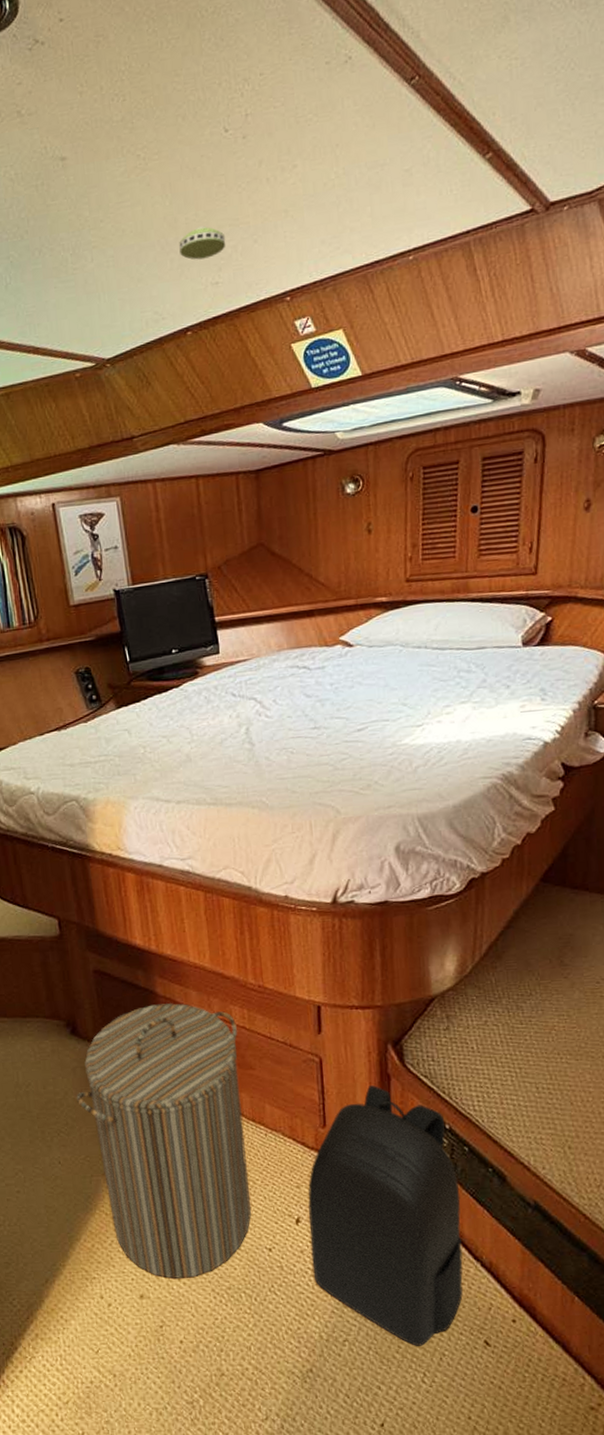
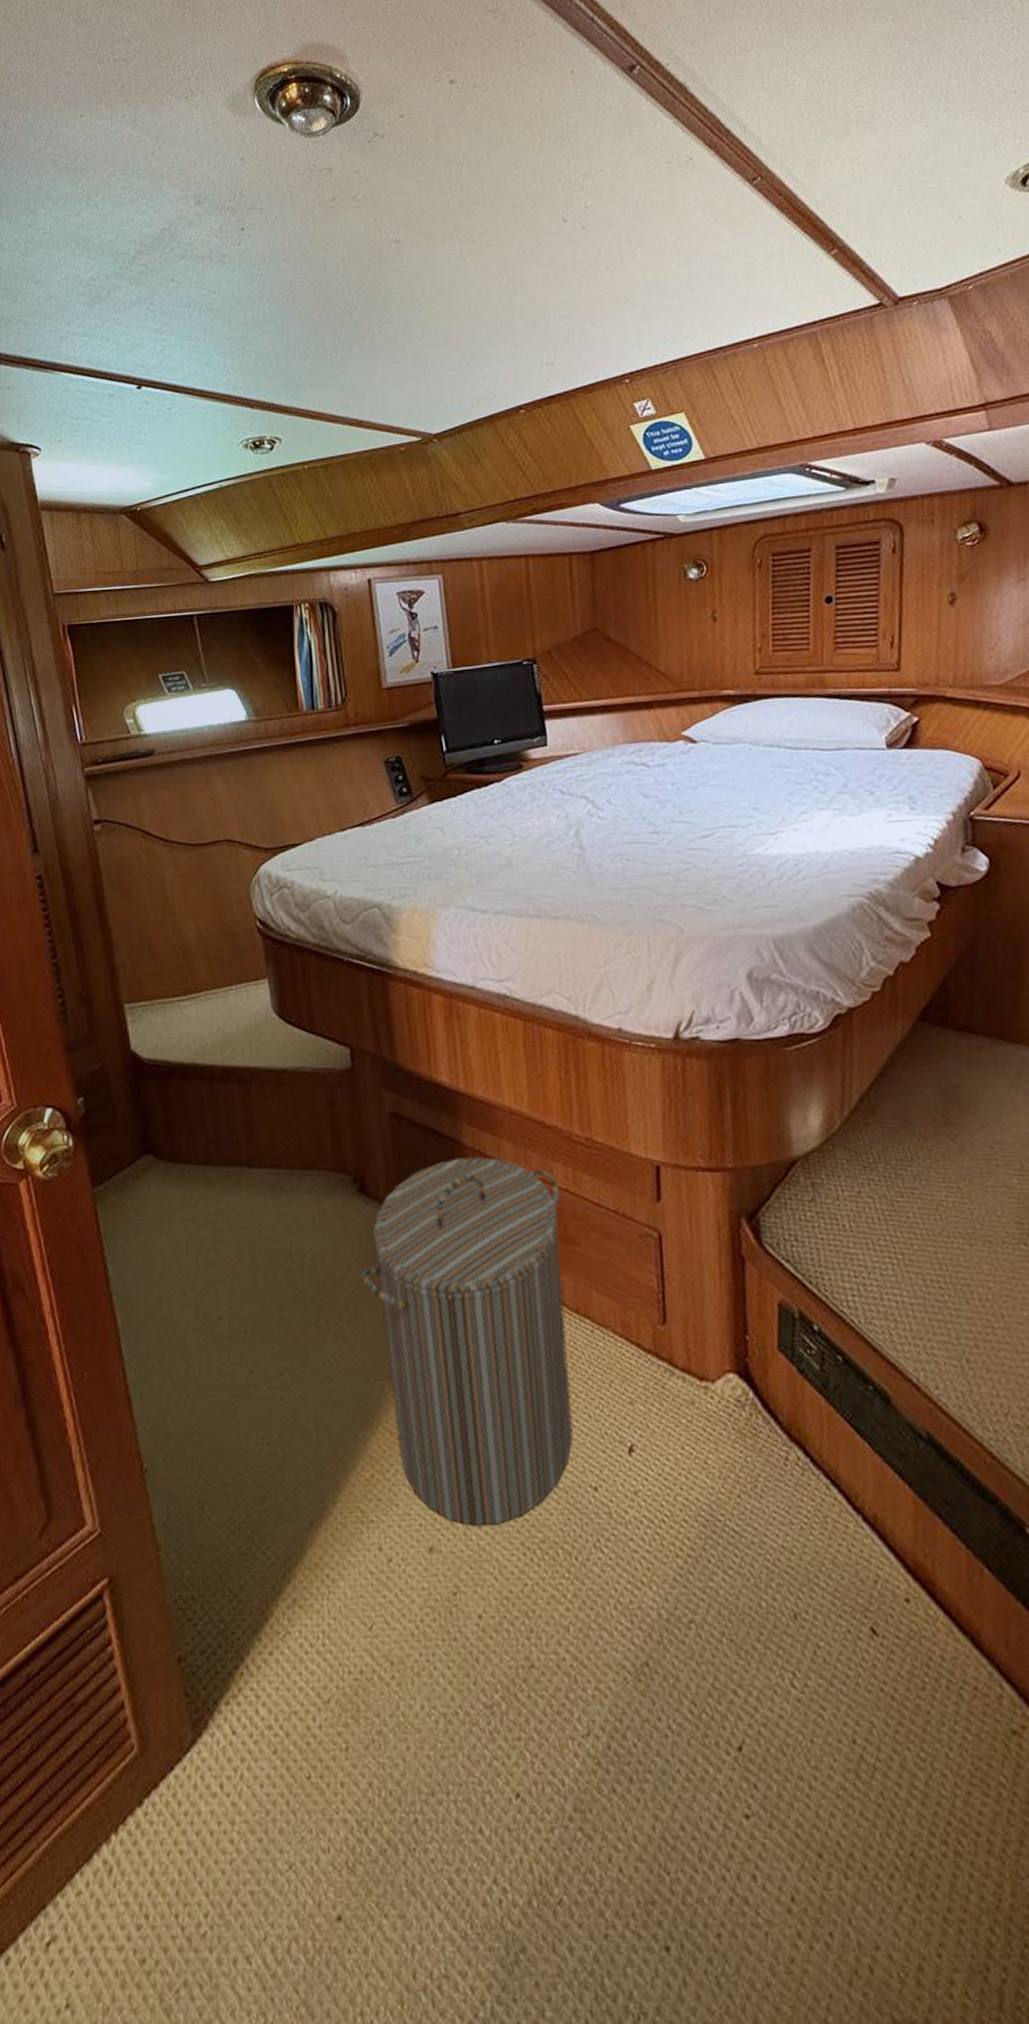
smoke detector: present [179,226,226,260] -> none [514,308,563,341]
backpack: present [308,1084,464,1346] -> none [644,1269,842,1633]

